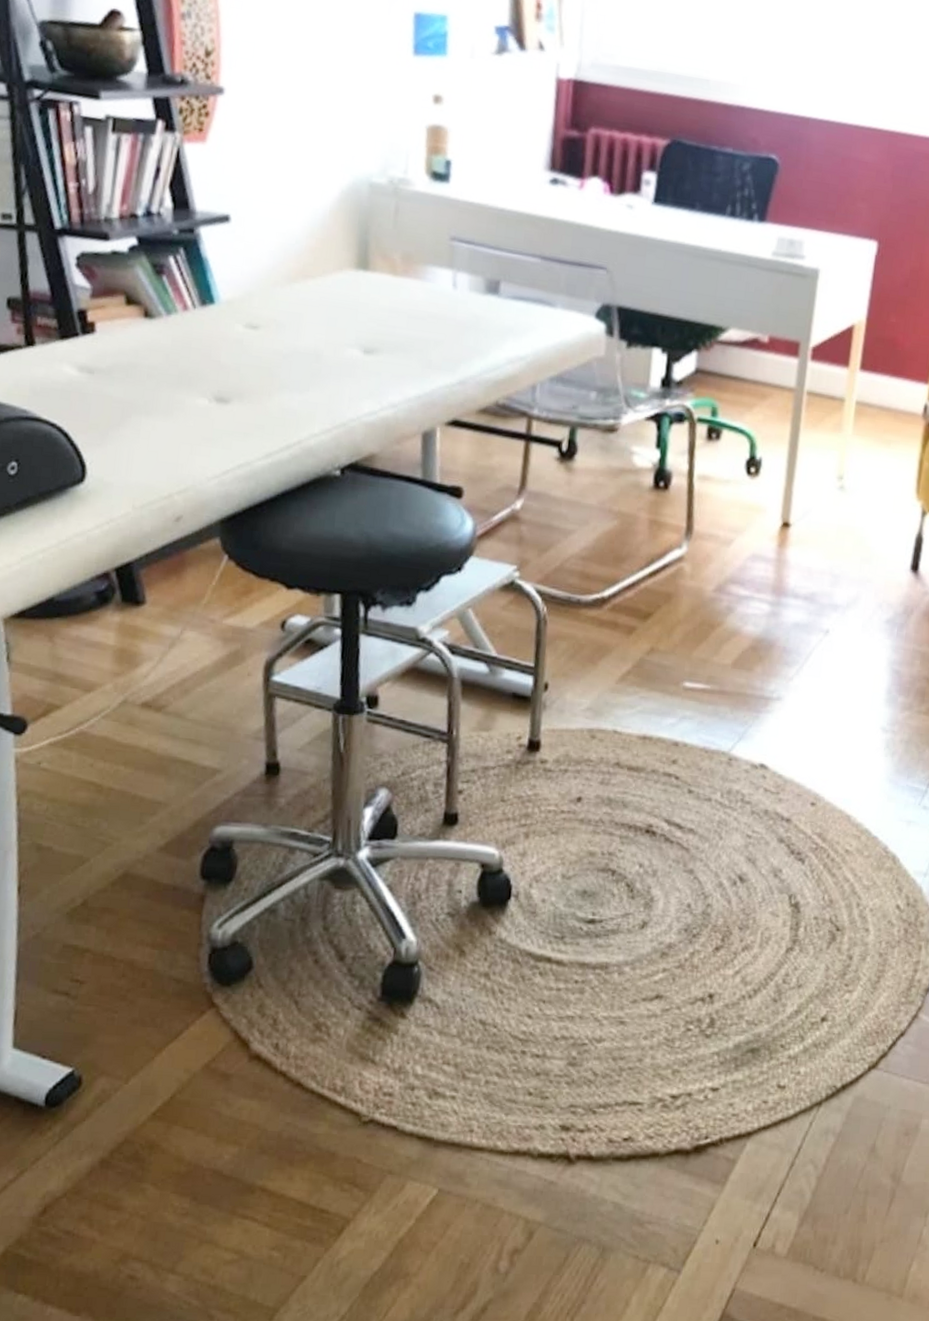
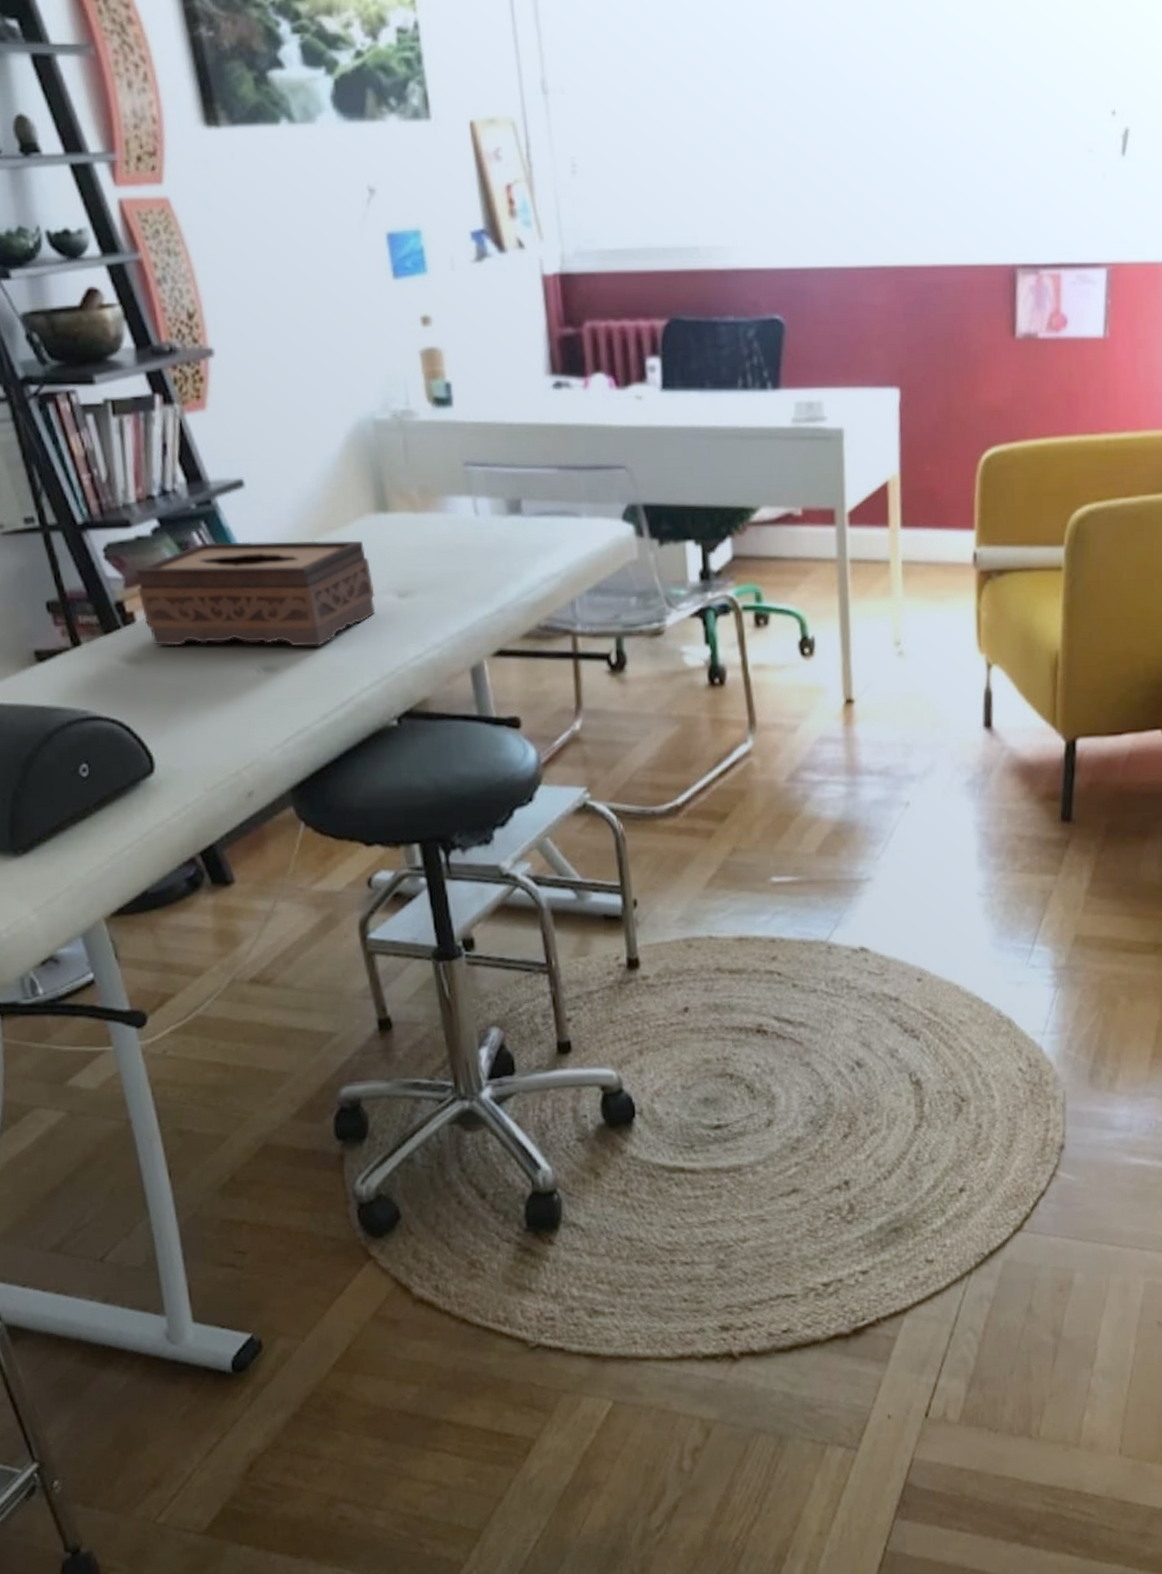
tissue box: none [102,267,342,387] -> present [135,540,376,646]

